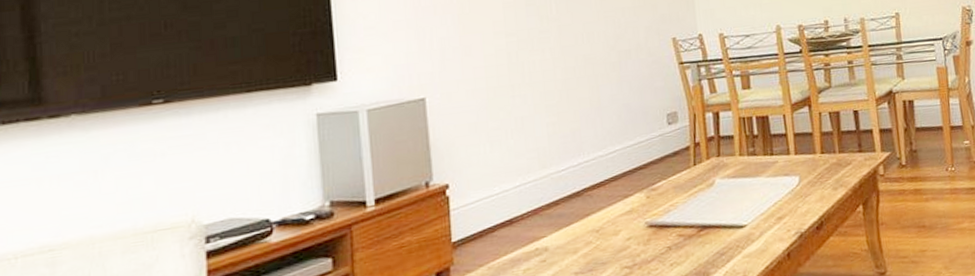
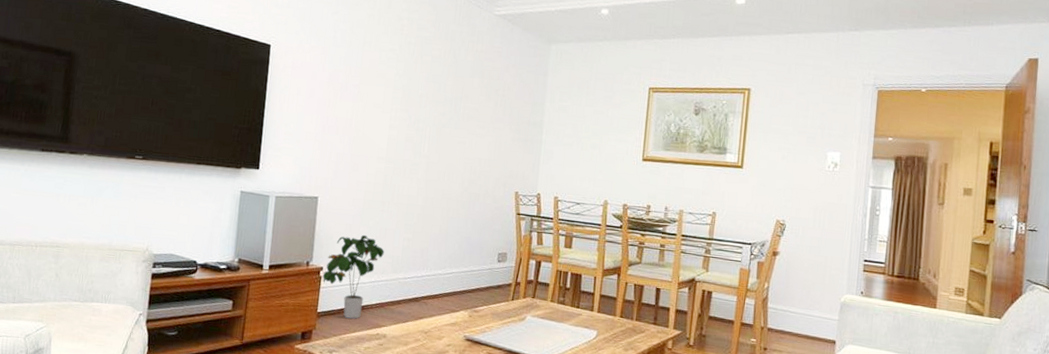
potted plant: none [450,130,526,240] -> present [322,234,384,319]

